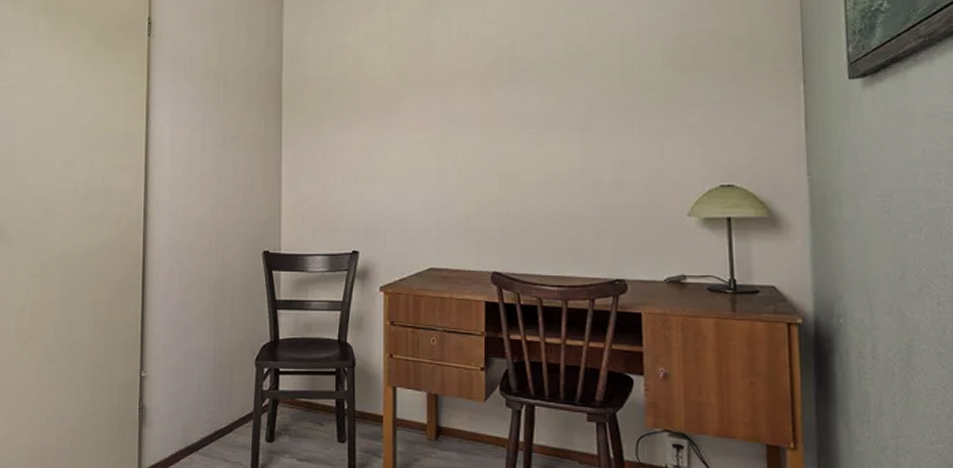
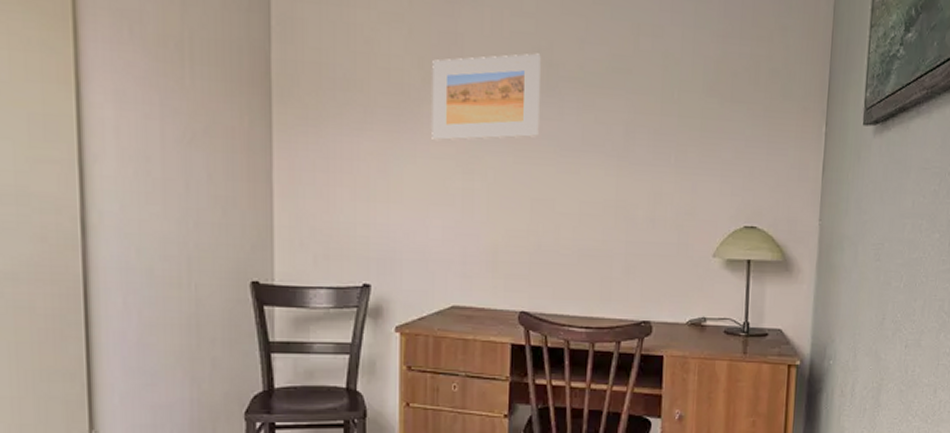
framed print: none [409,50,504,130] -> present [432,53,541,142]

